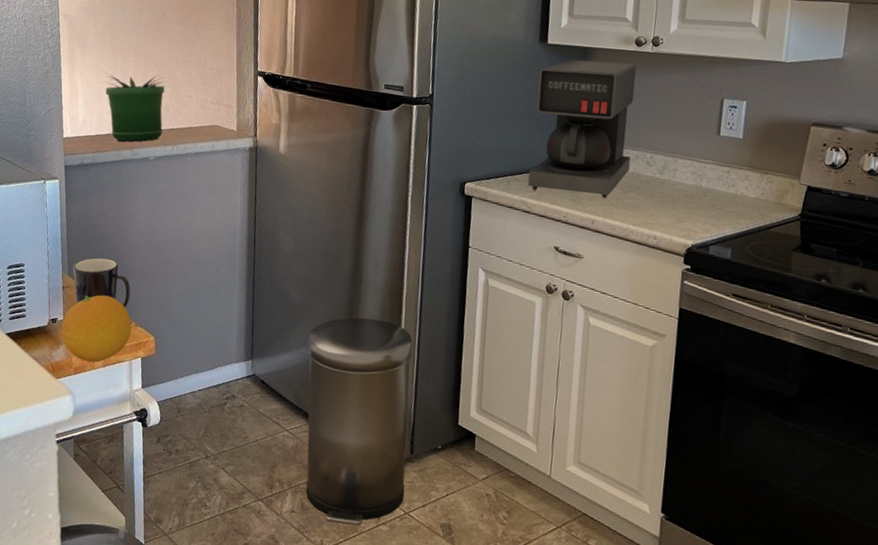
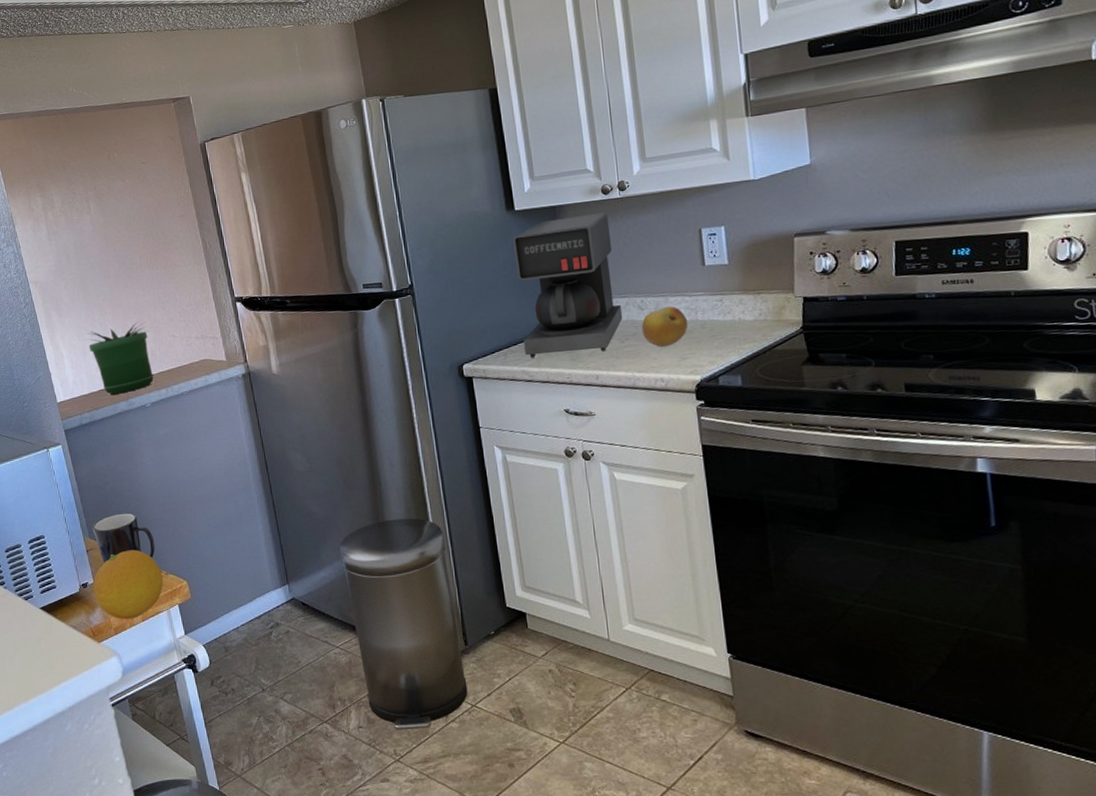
fruit: none [645,167,692,207] -> present [641,306,688,348]

